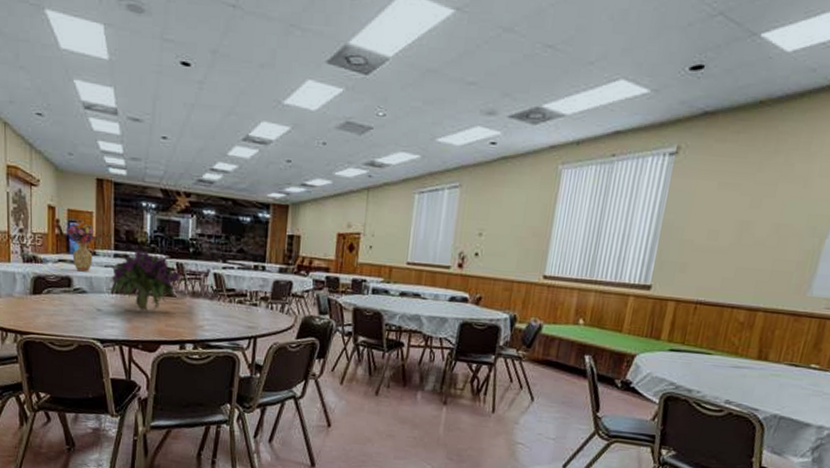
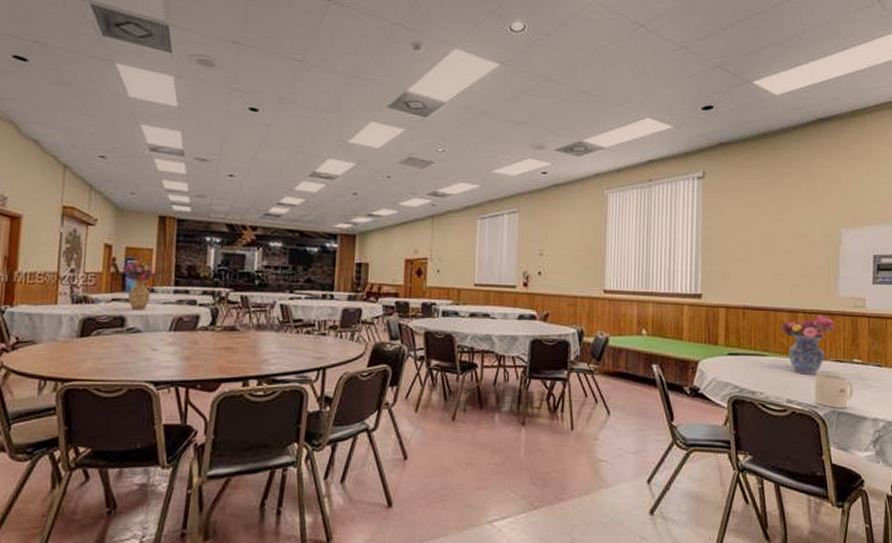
bouquet: present [107,250,180,311] -> none [164,285,244,347]
flower arrangement: none [734,315,799,378] -> present [781,315,836,375]
mug: none [755,376,805,414] -> present [814,374,854,409]

